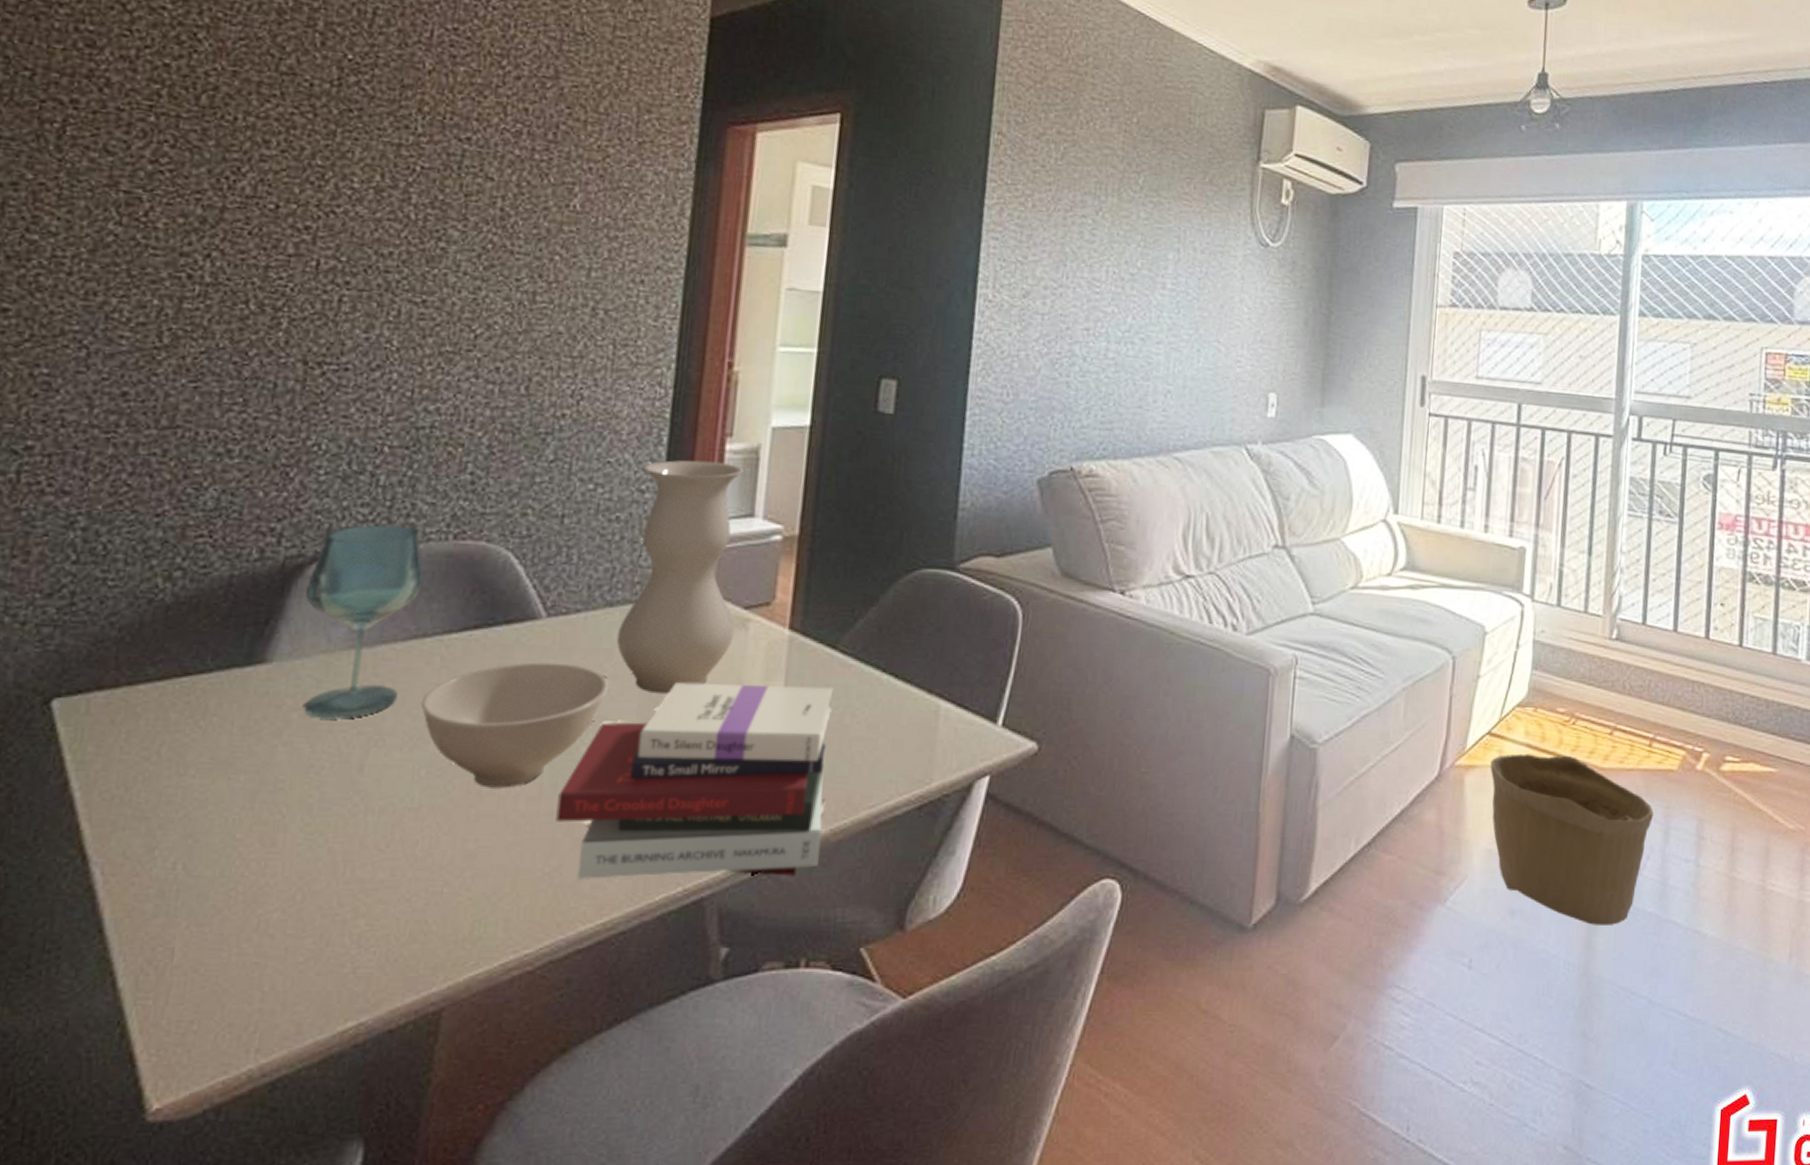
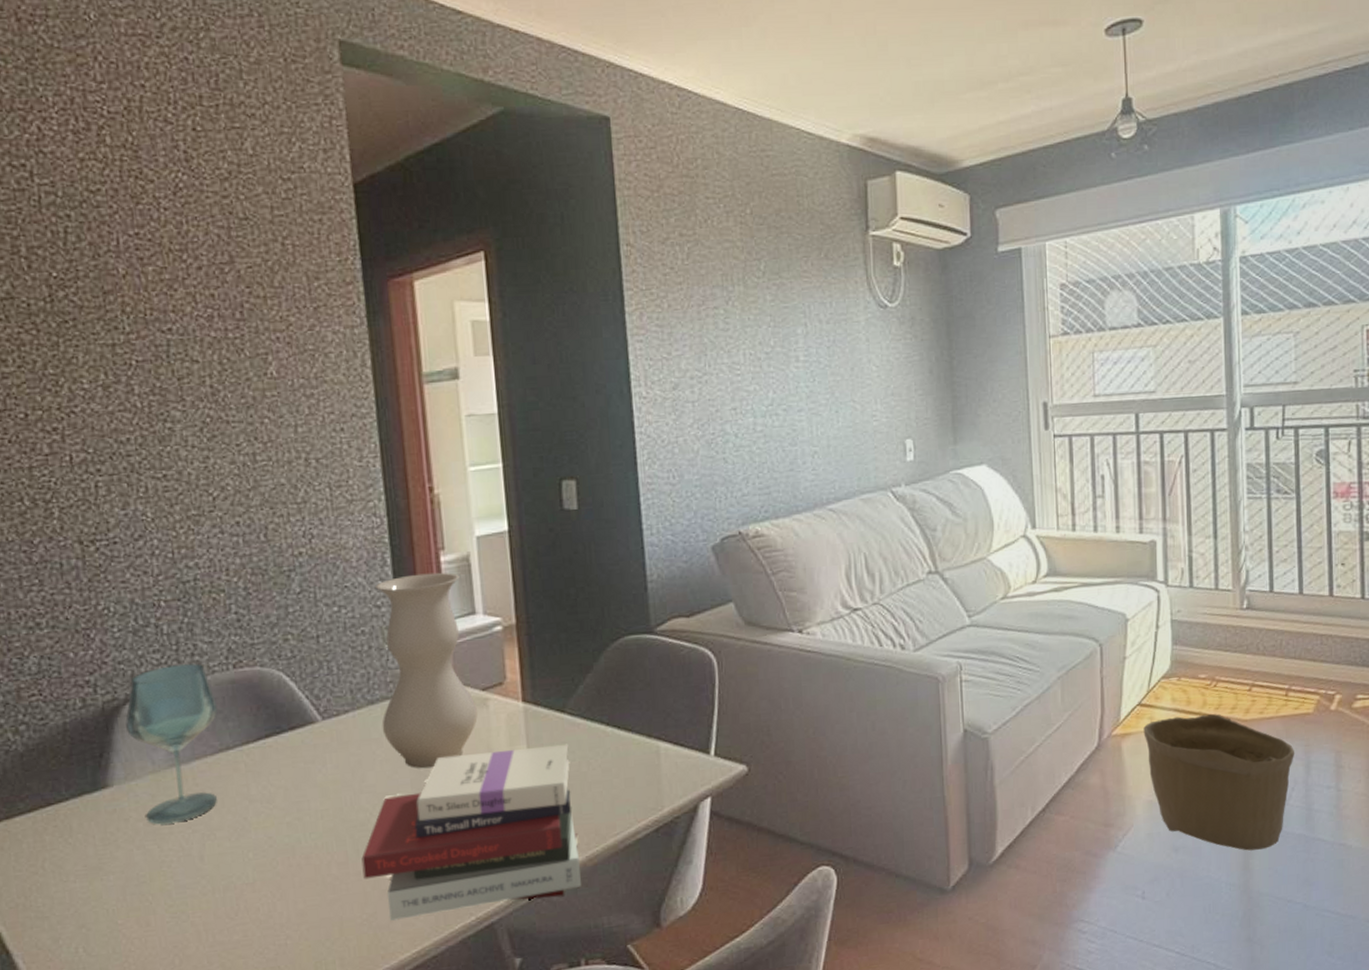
bowl: present [420,662,608,788] -> none [236,754,384,861]

